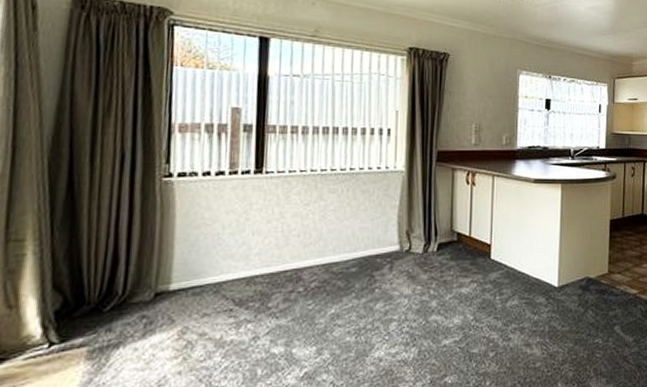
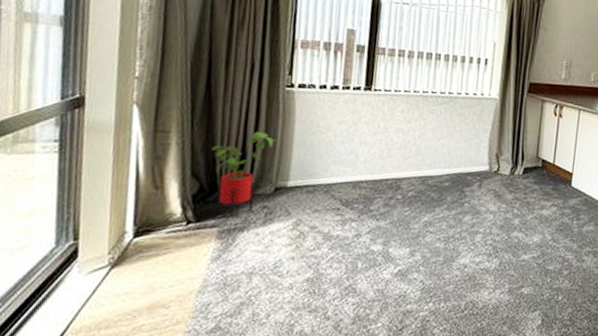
house plant: none [77,230,154,332] -> present [212,131,276,217]

